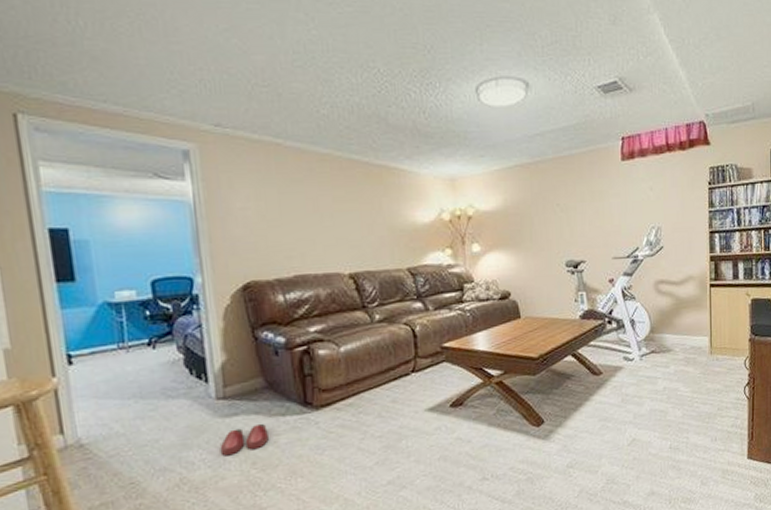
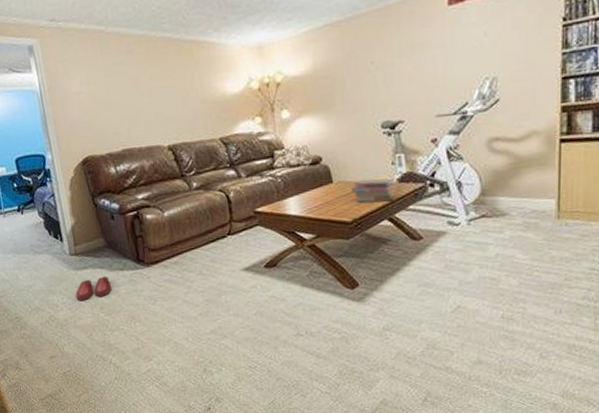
books: none [538,314,578,338] -> present [351,178,395,203]

